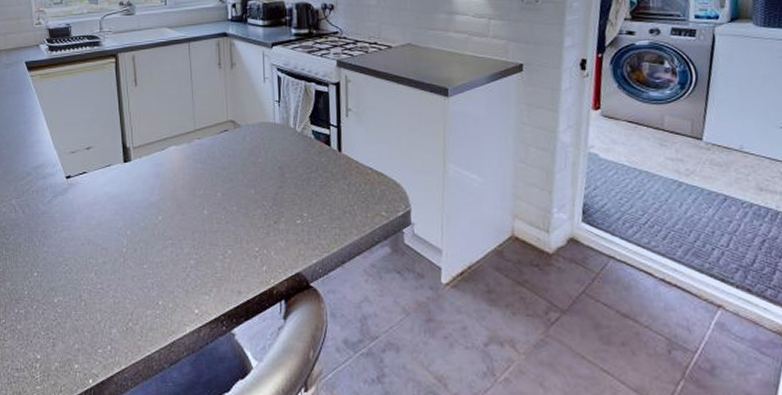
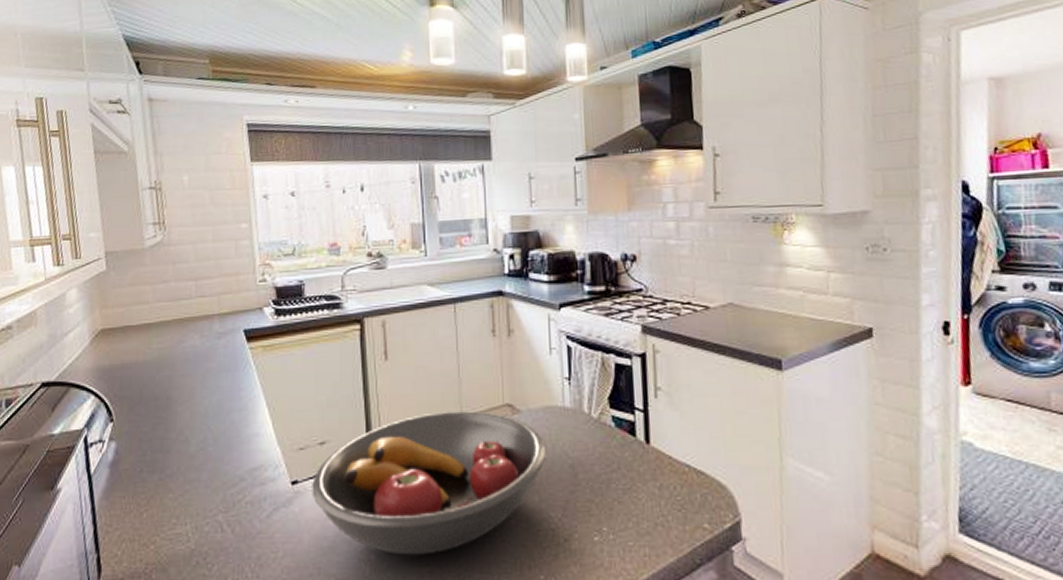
fruit bowl: none [82,125,261,232] -> present [312,411,547,556]

